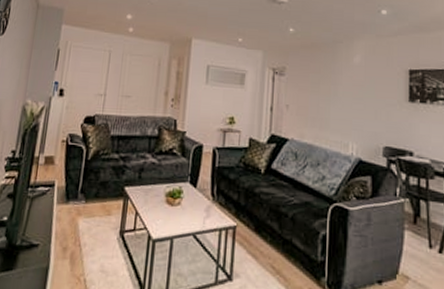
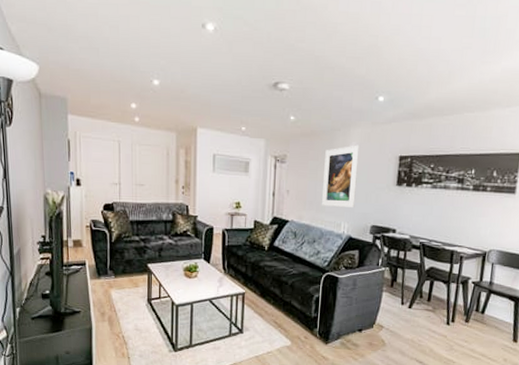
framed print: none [325,57,364,125] -> present [321,145,360,207]

